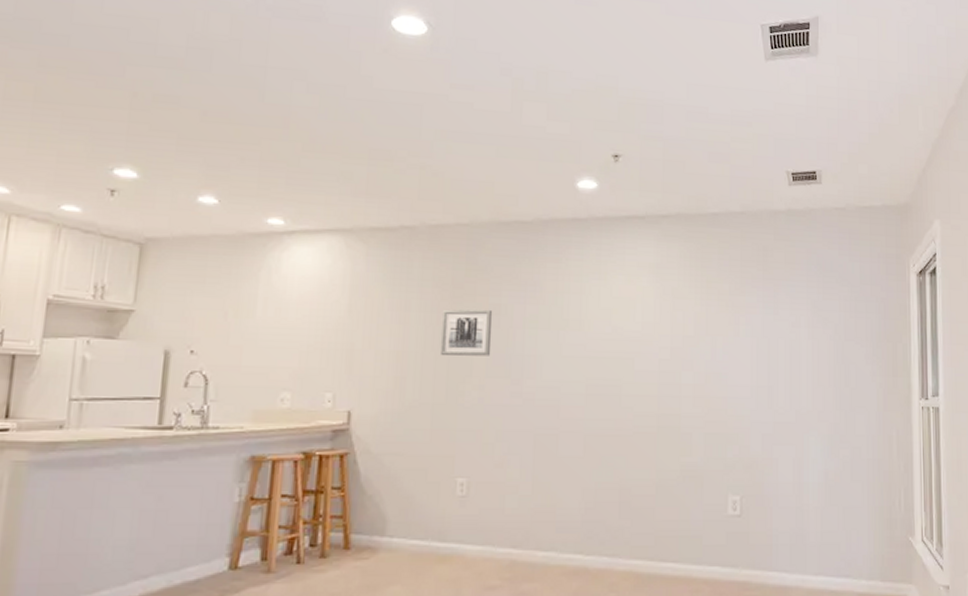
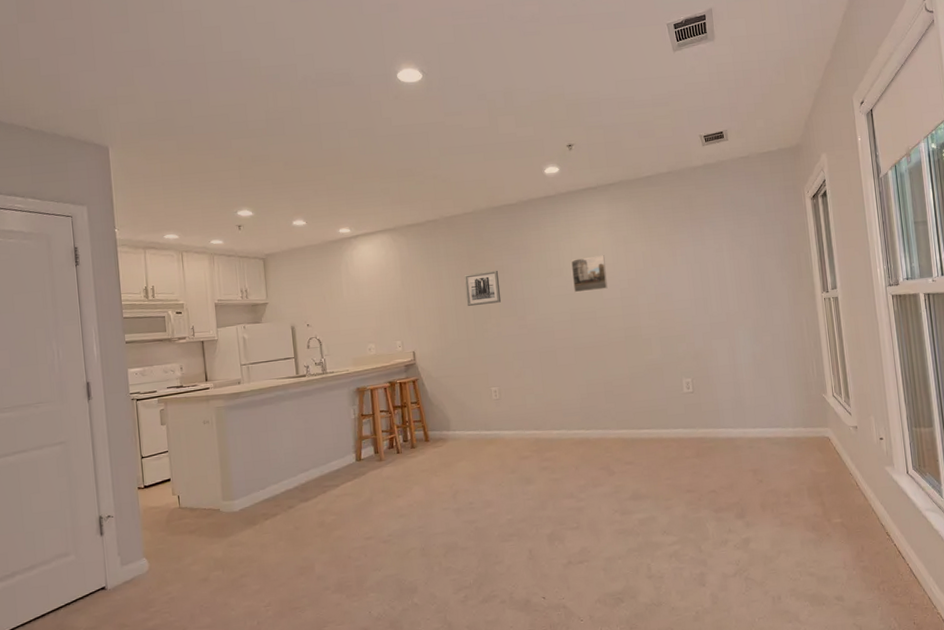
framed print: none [595,309,643,357] -> present [571,255,608,293]

